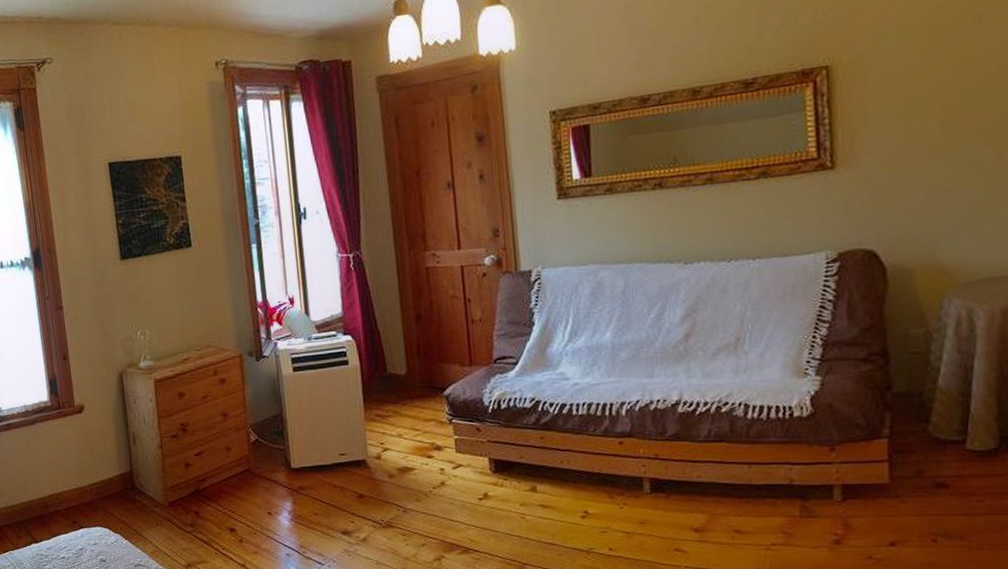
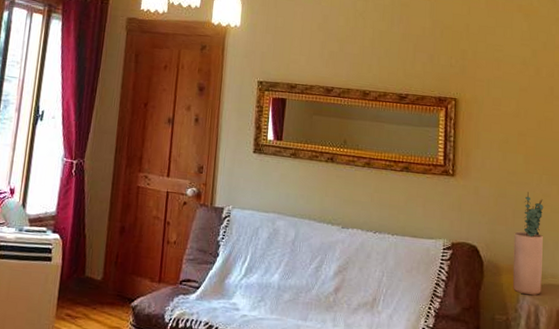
vase: none [930,165,976,298] -> present [512,192,544,296]

